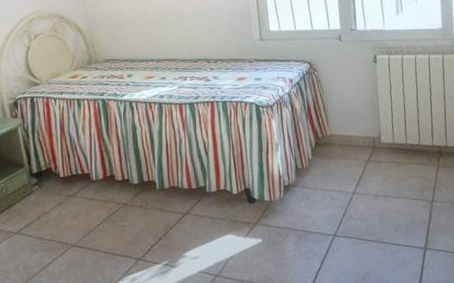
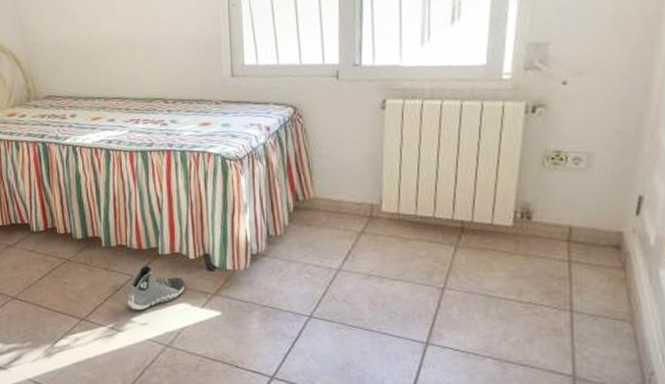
sneaker: none [179,203,231,246] -> present [127,265,185,311]

